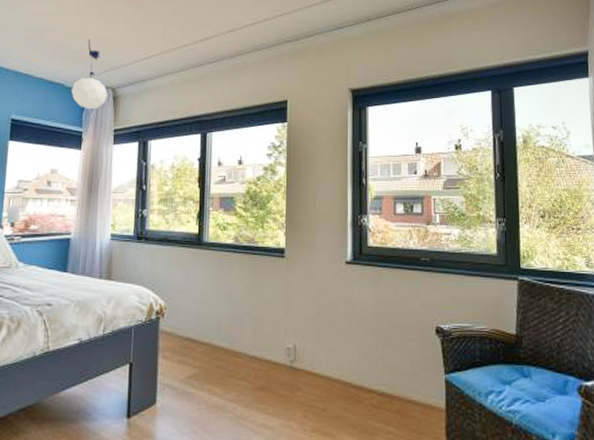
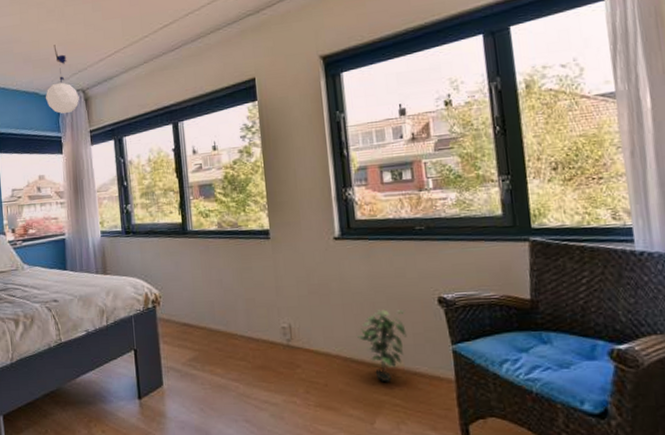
potted plant: none [359,336,406,409] -> present [357,309,407,382]

